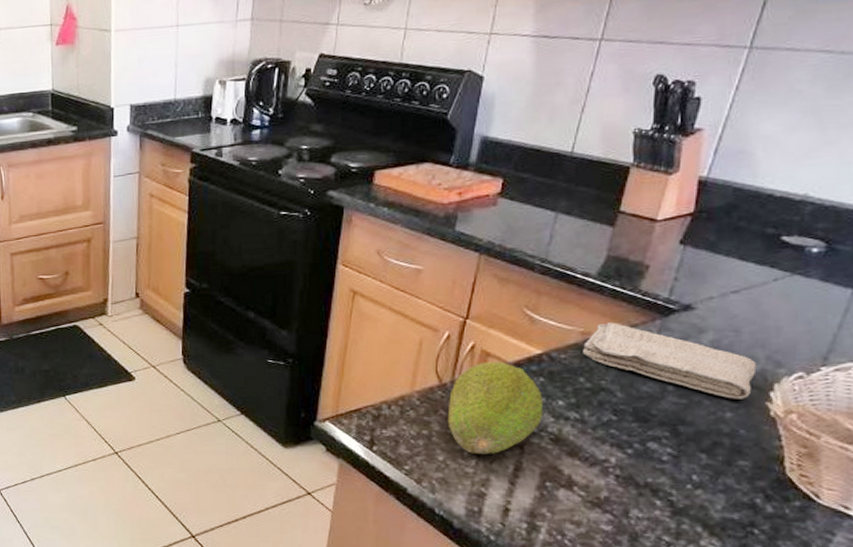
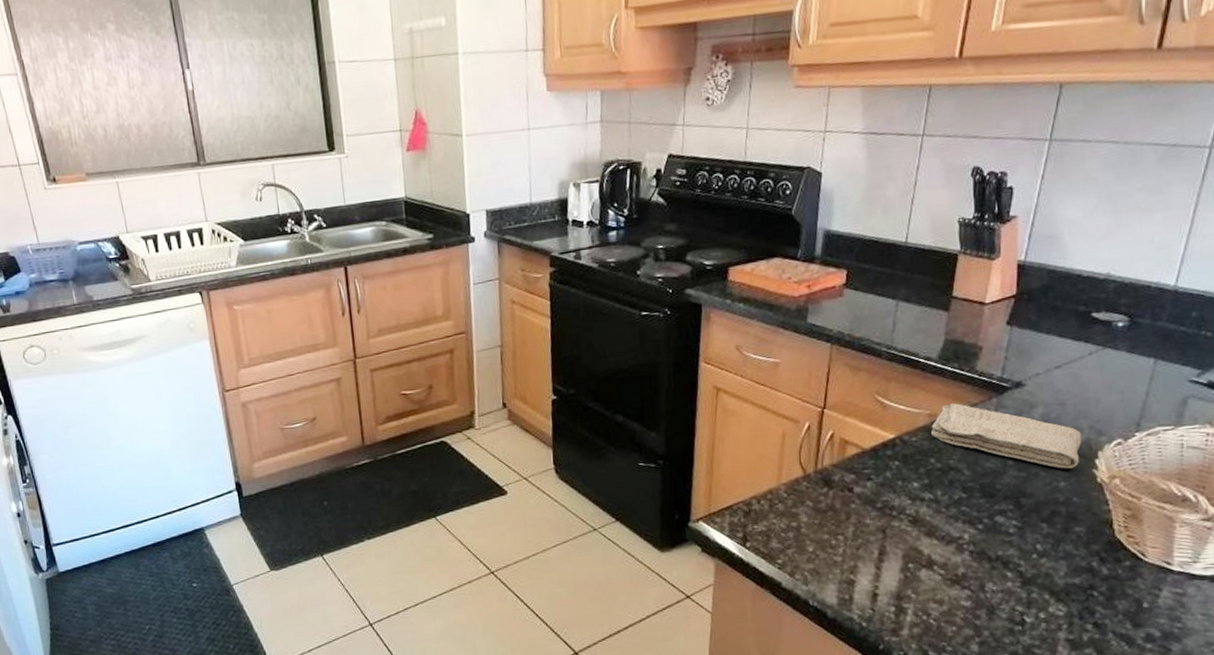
fruit: present [447,361,544,455] -> none [813,448,901,542]

